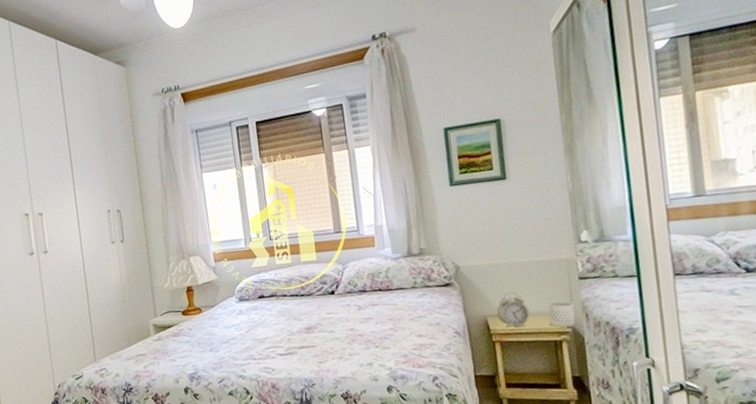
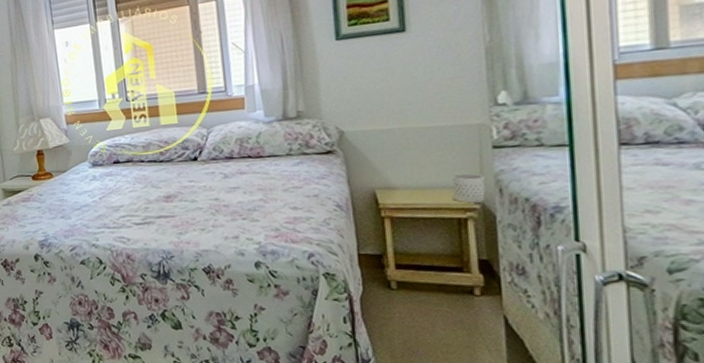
alarm clock: present [497,292,530,328] -> none [388,162,428,202]

